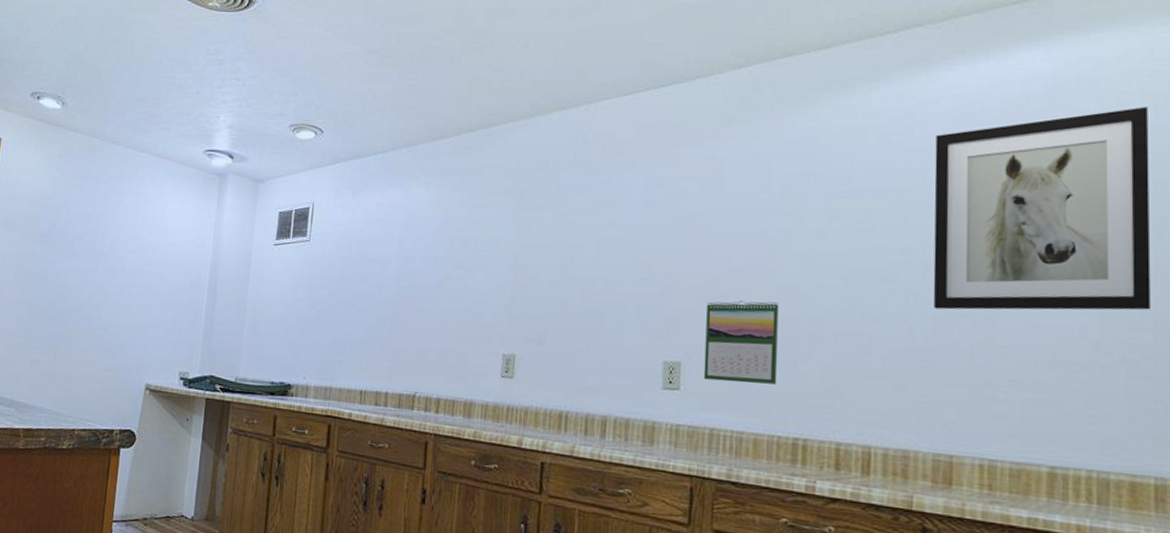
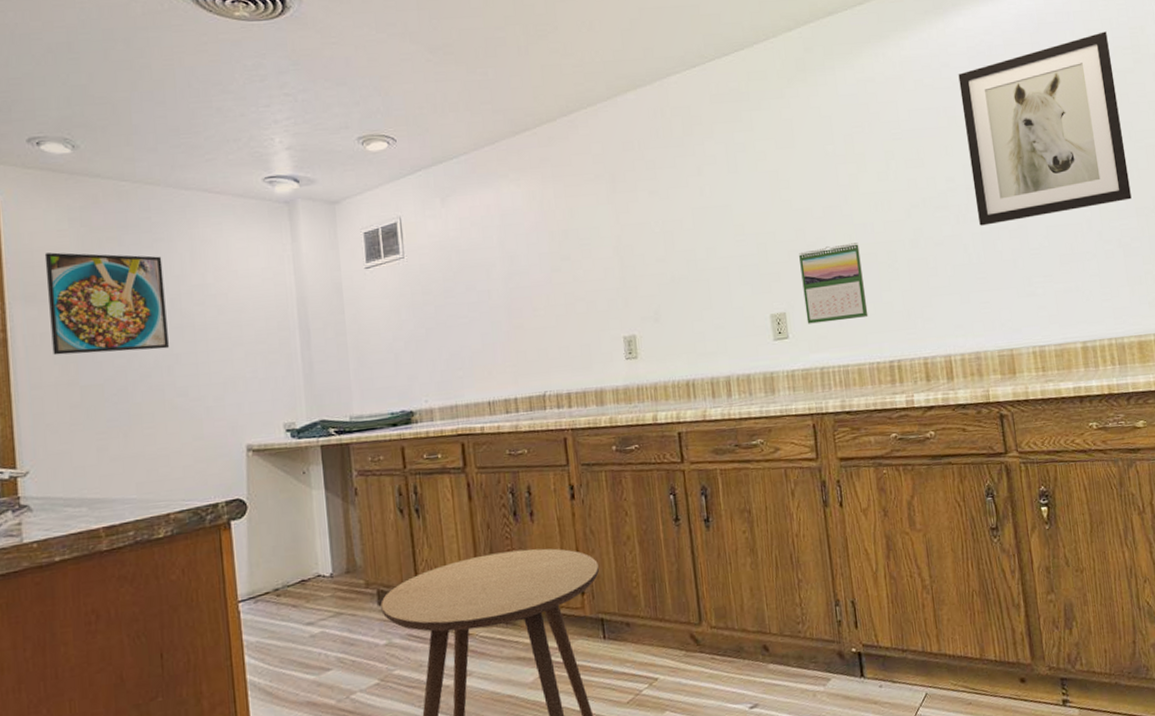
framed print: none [15,189,111,286] -> present [44,252,169,355]

